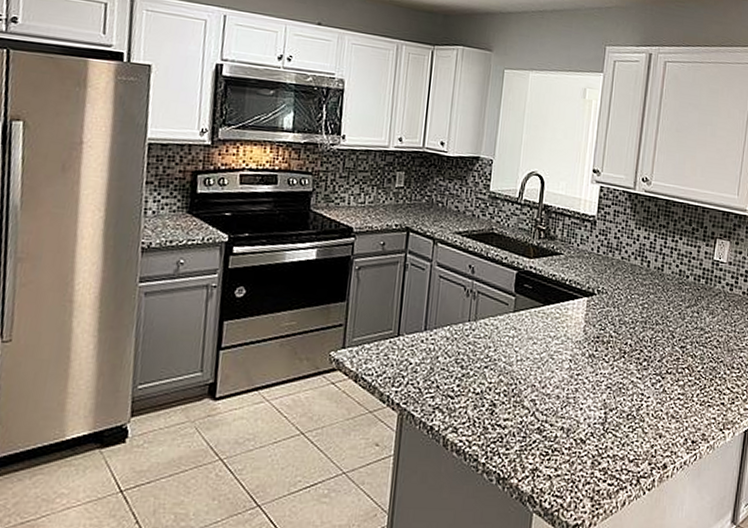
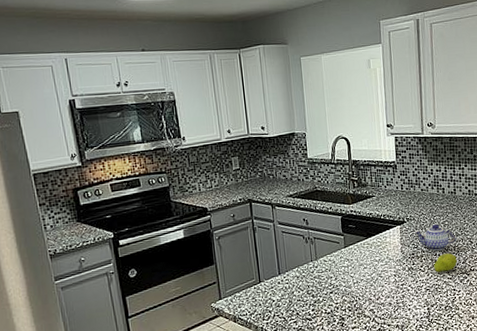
teapot: none [605,304,656,340] -> present [415,224,457,251]
fruit: none [613,344,652,368] -> present [428,253,457,273]

